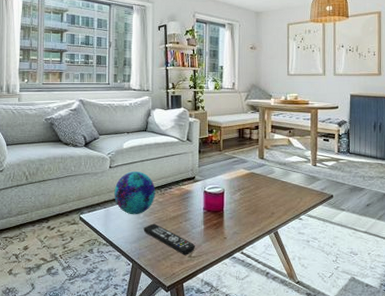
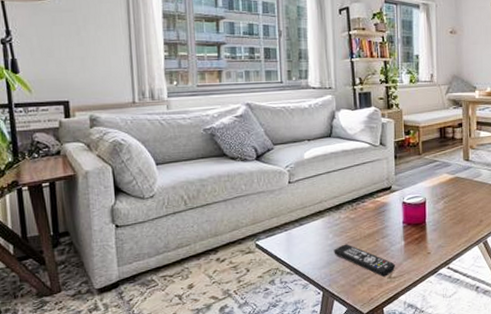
decorative ball: present [114,171,156,215] -> none [296,184,346,236]

